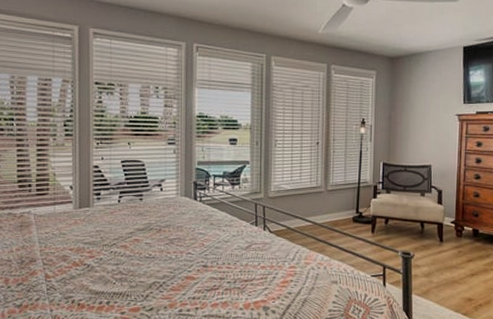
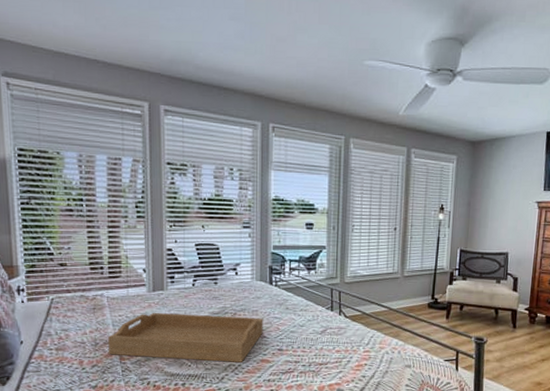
serving tray: none [34,230,188,279] -> present [108,313,263,362]

